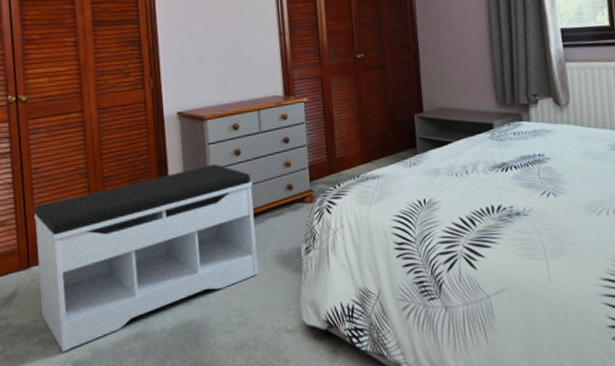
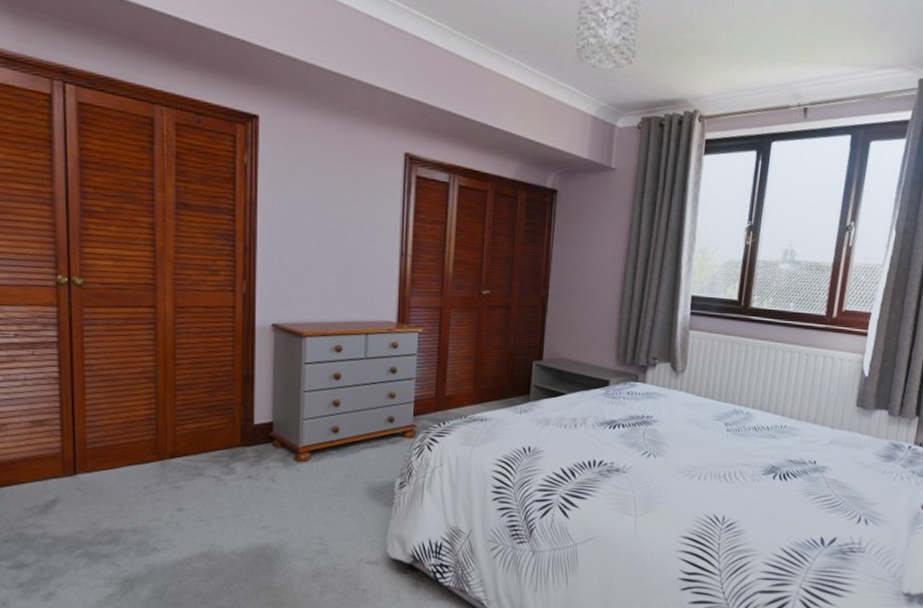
bench: present [34,164,259,353] -> none [85,385,350,568]

